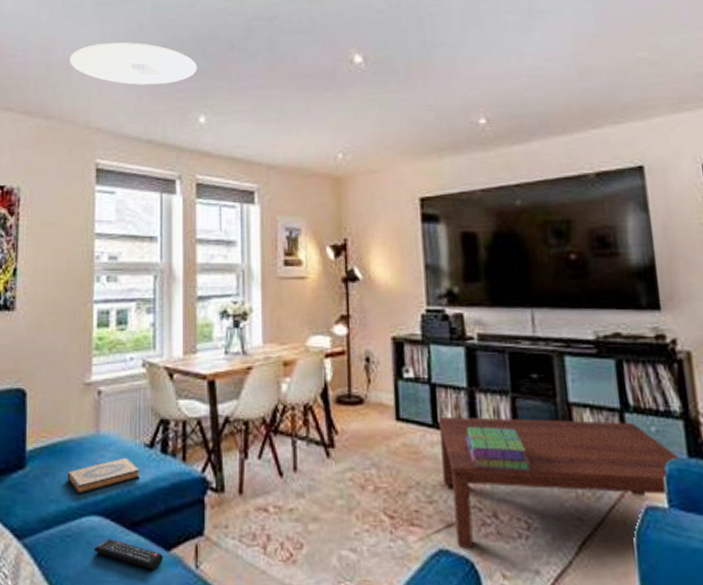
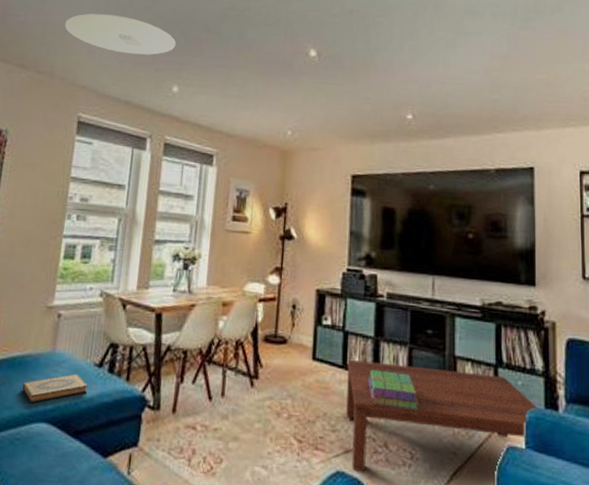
remote control: present [93,538,163,569] -> none [39,443,100,473]

